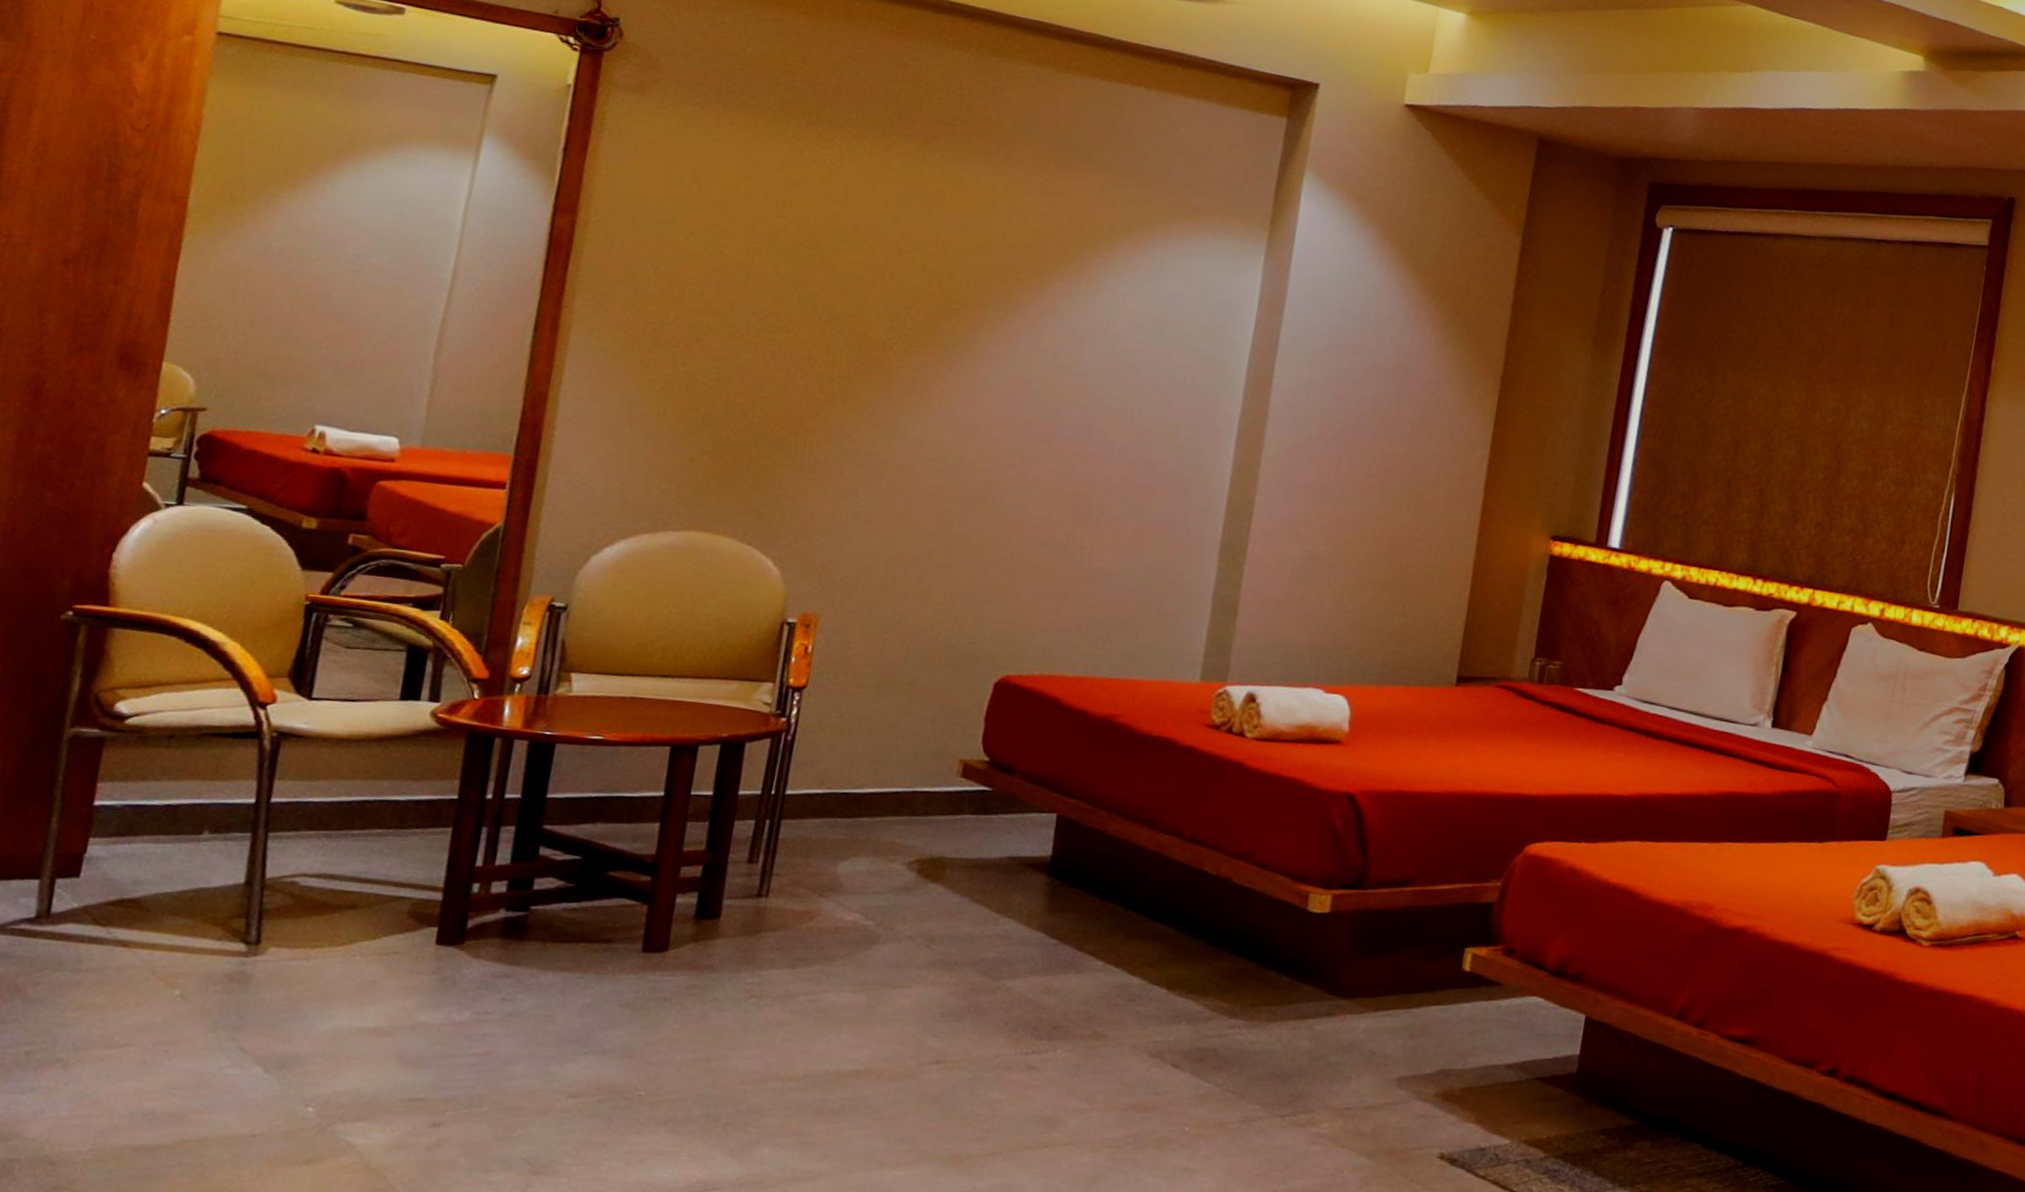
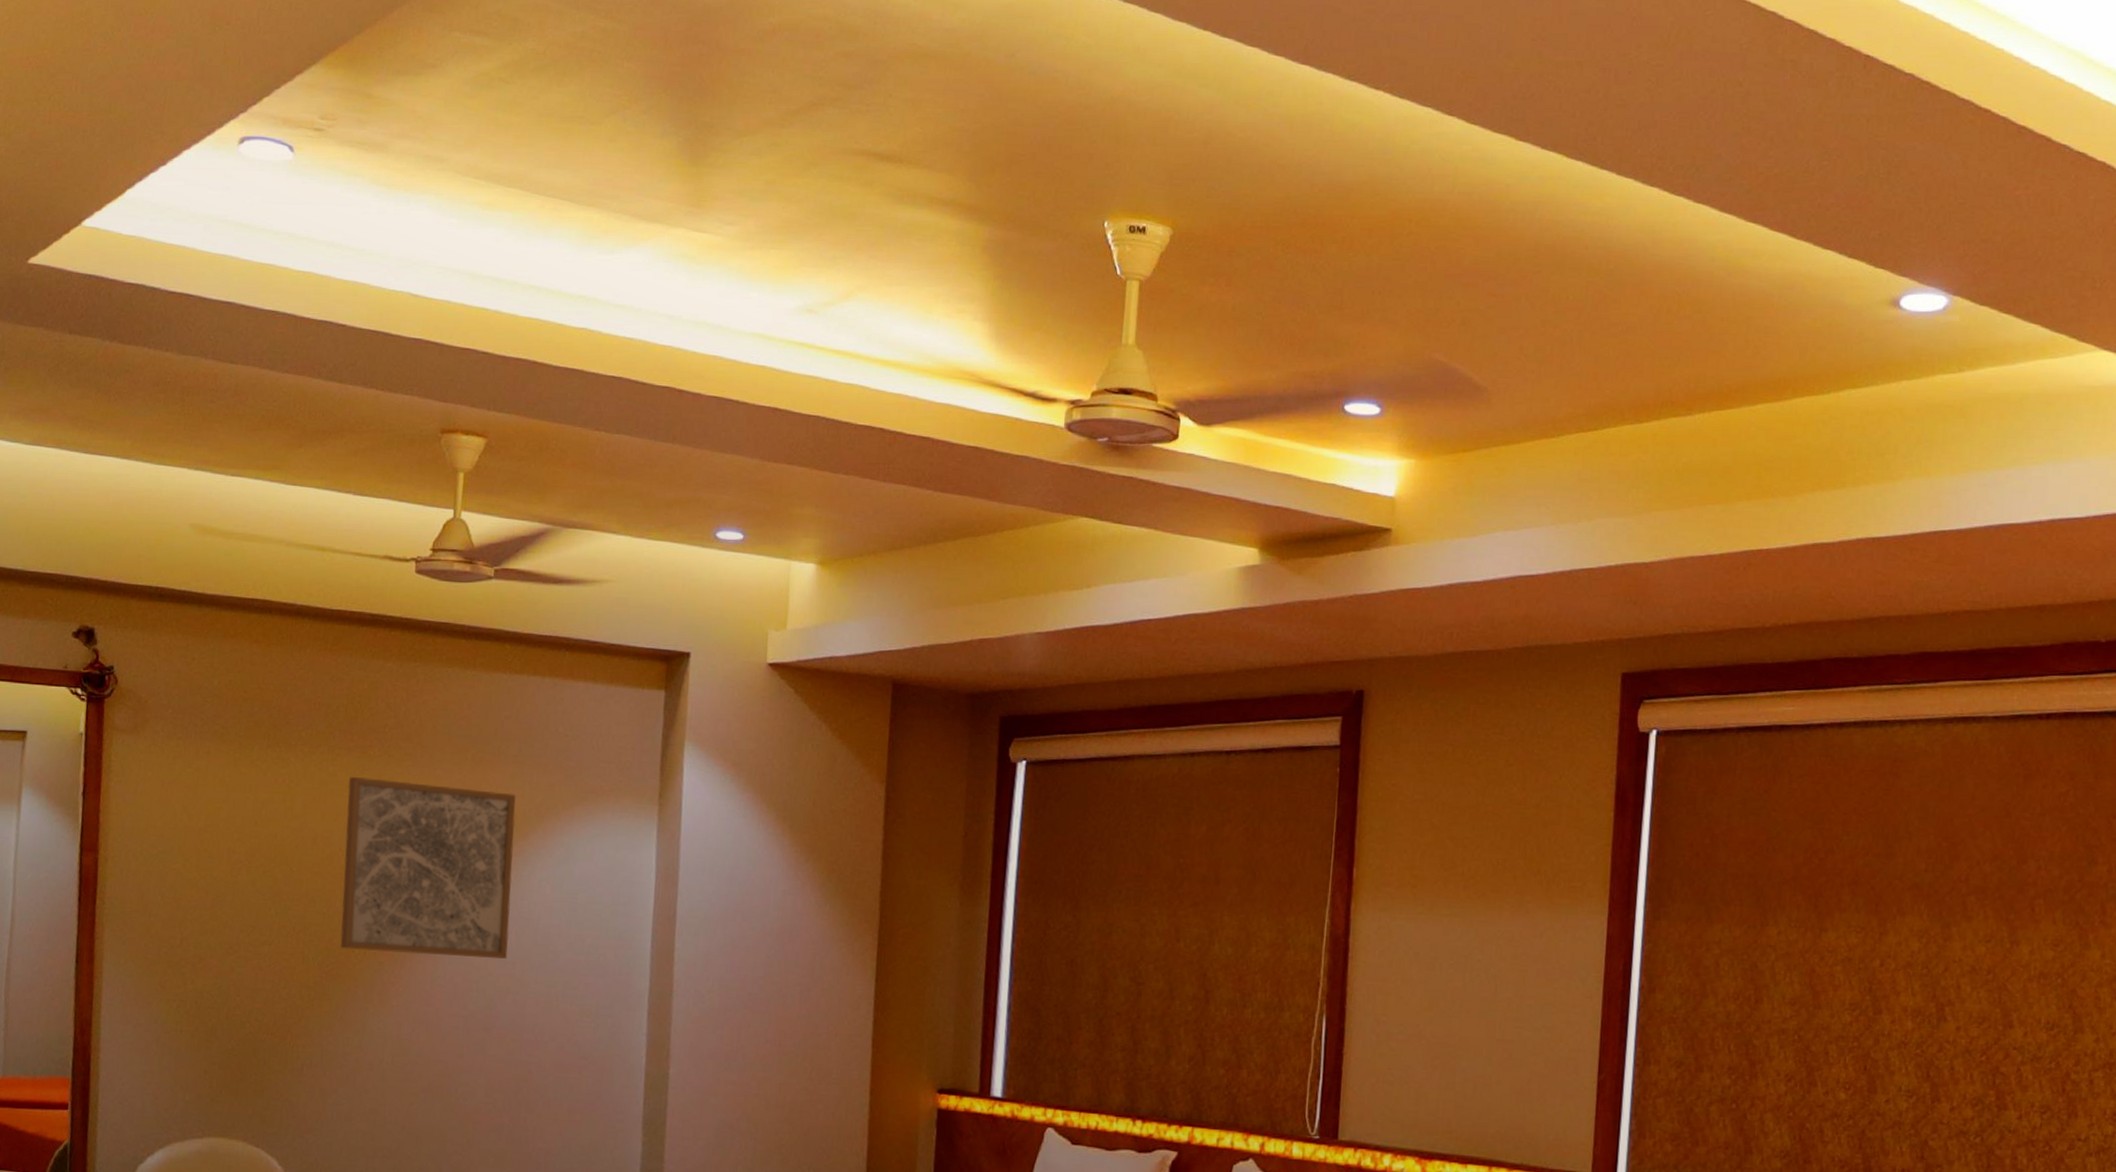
wall art: none [876,166,1105,370] -> present [340,776,516,959]

